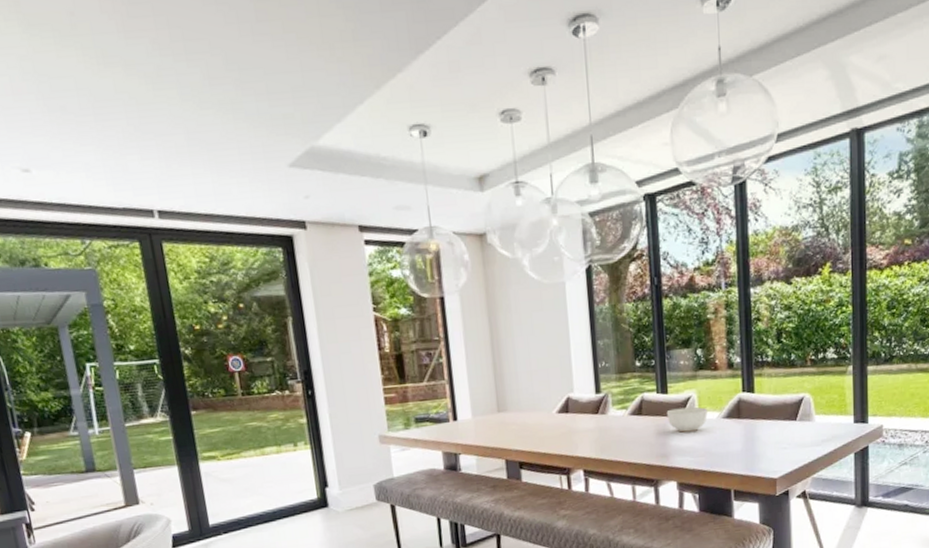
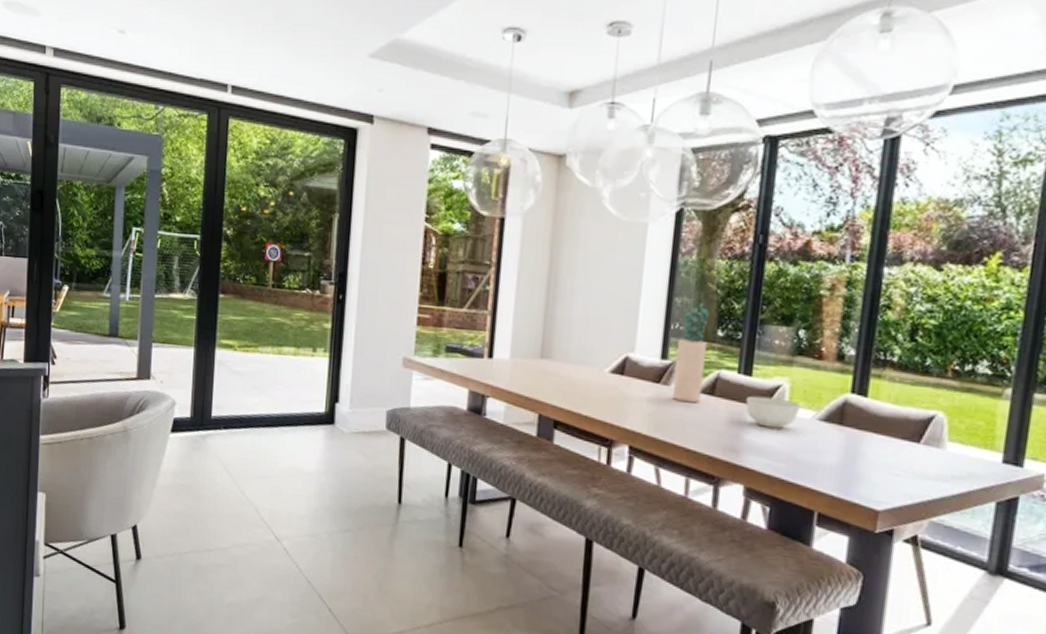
vase: none [606,337,633,426] -> present [671,298,710,404]

